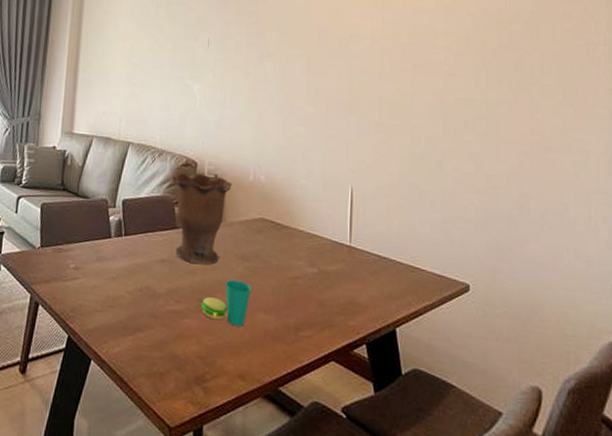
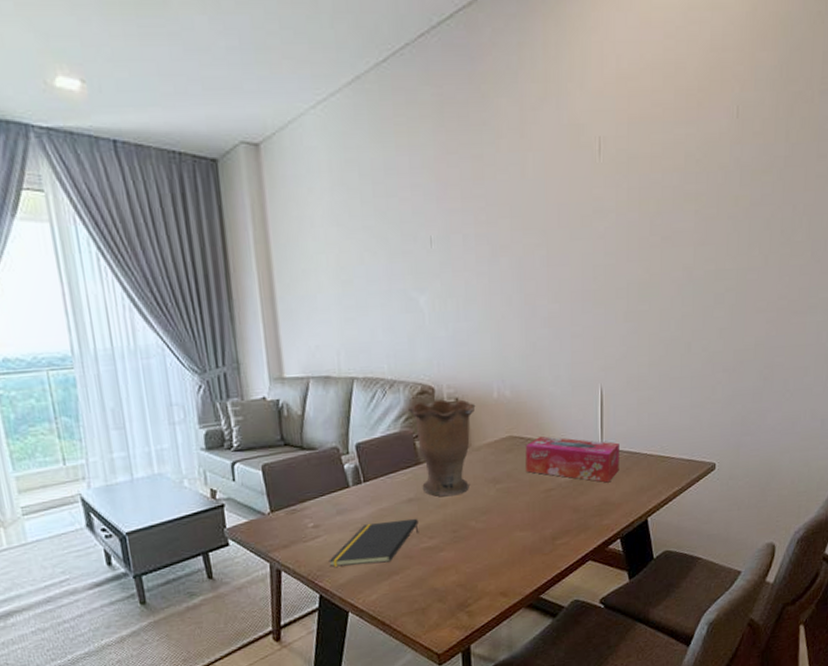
notepad: none [81,275,168,318] -> present [328,518,419,567]
cup: present [201,280,251,327] -> none [456,504,505,549]
tissue box: none [274,224,368,283] -> present [525,436,619,483]

